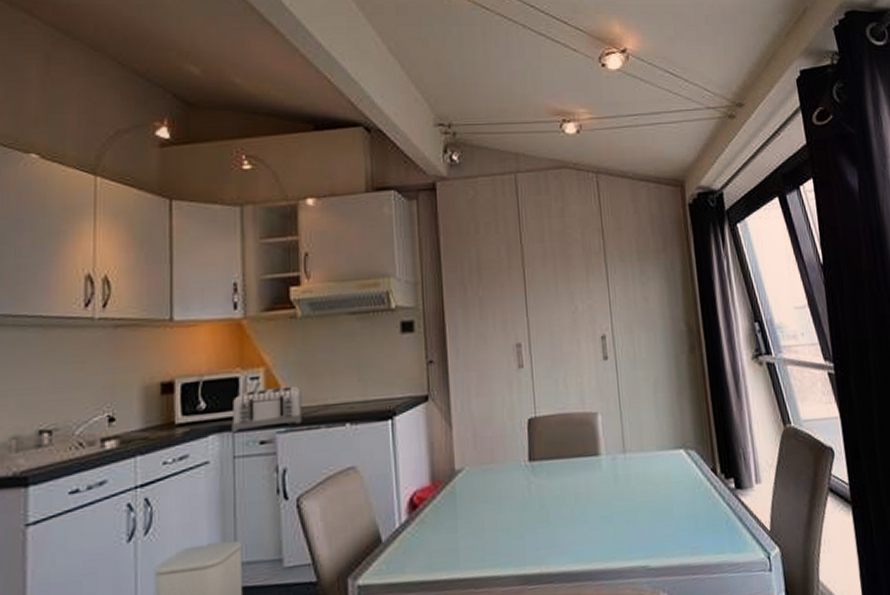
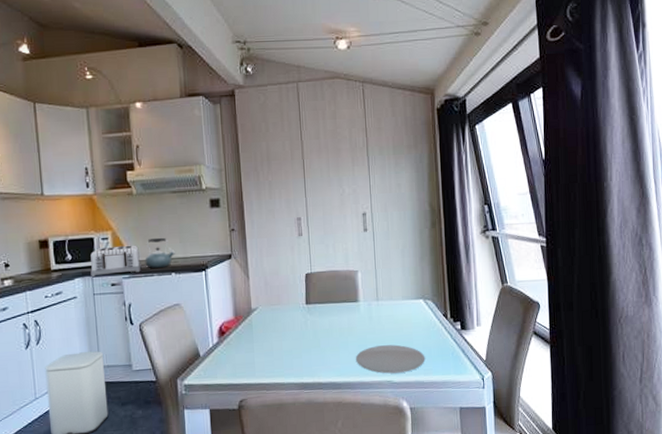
kettle: none [309,374,353,419] -> present [145,237,176,269]
plate: none [597,513,691,556] -> present [355,344,425,374]

